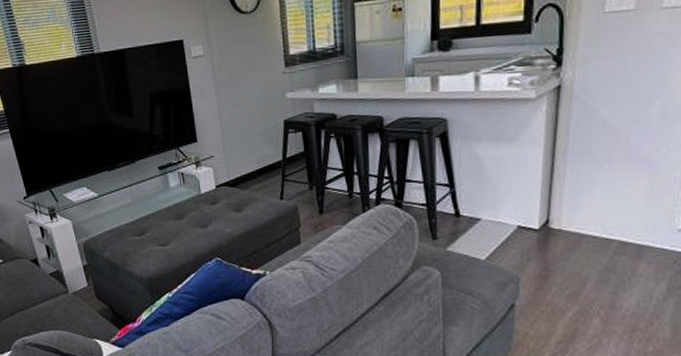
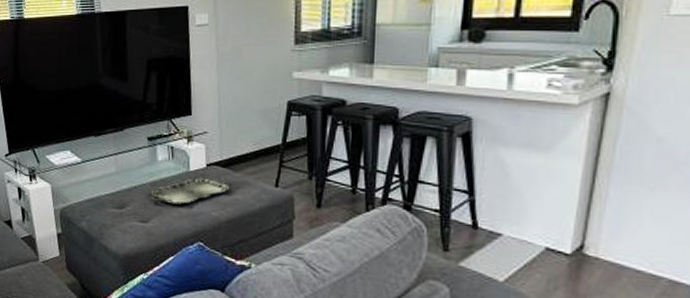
serving tray: none [167,196,241,226] -> present [150,177,232,205]

